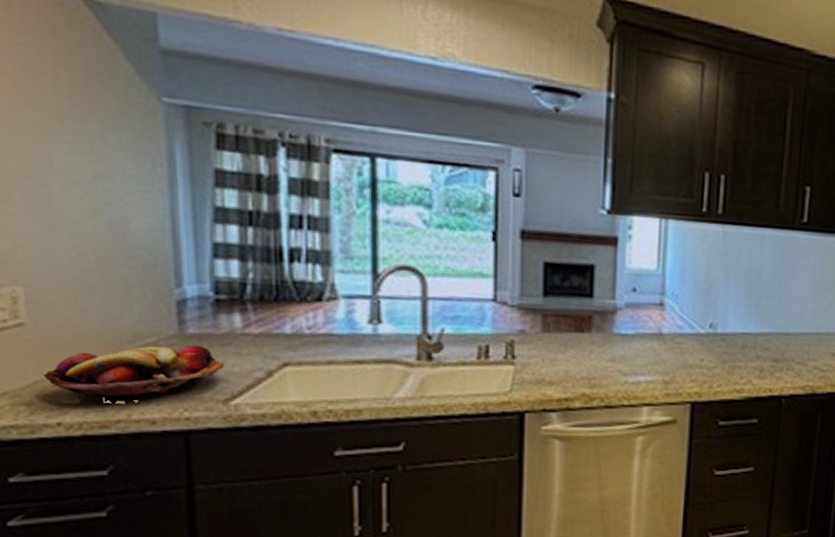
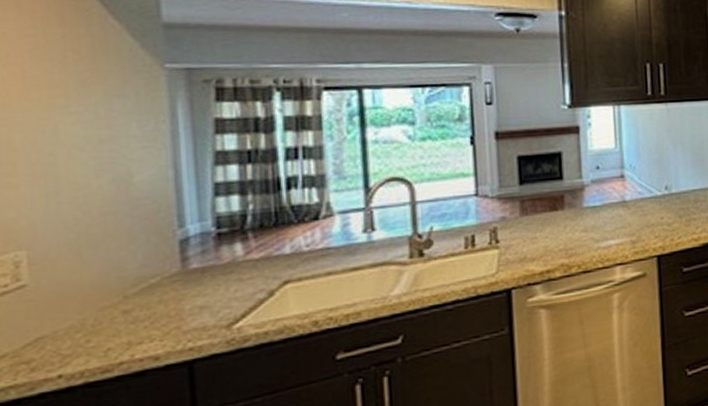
fruit basket: present [43,344,224,403] -> none [44,278,226,347]

